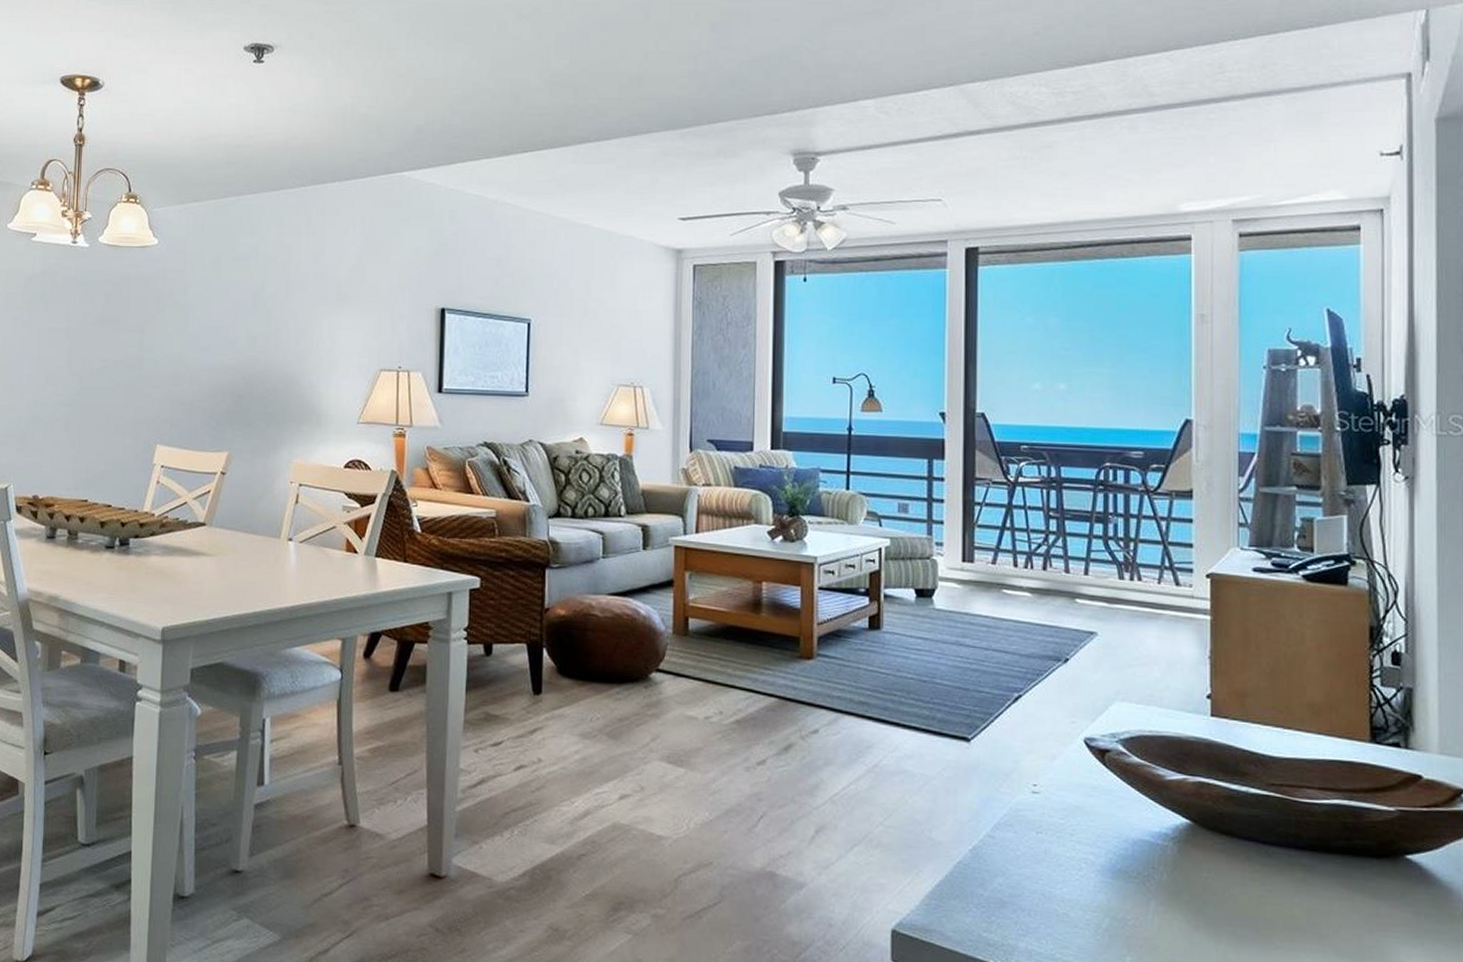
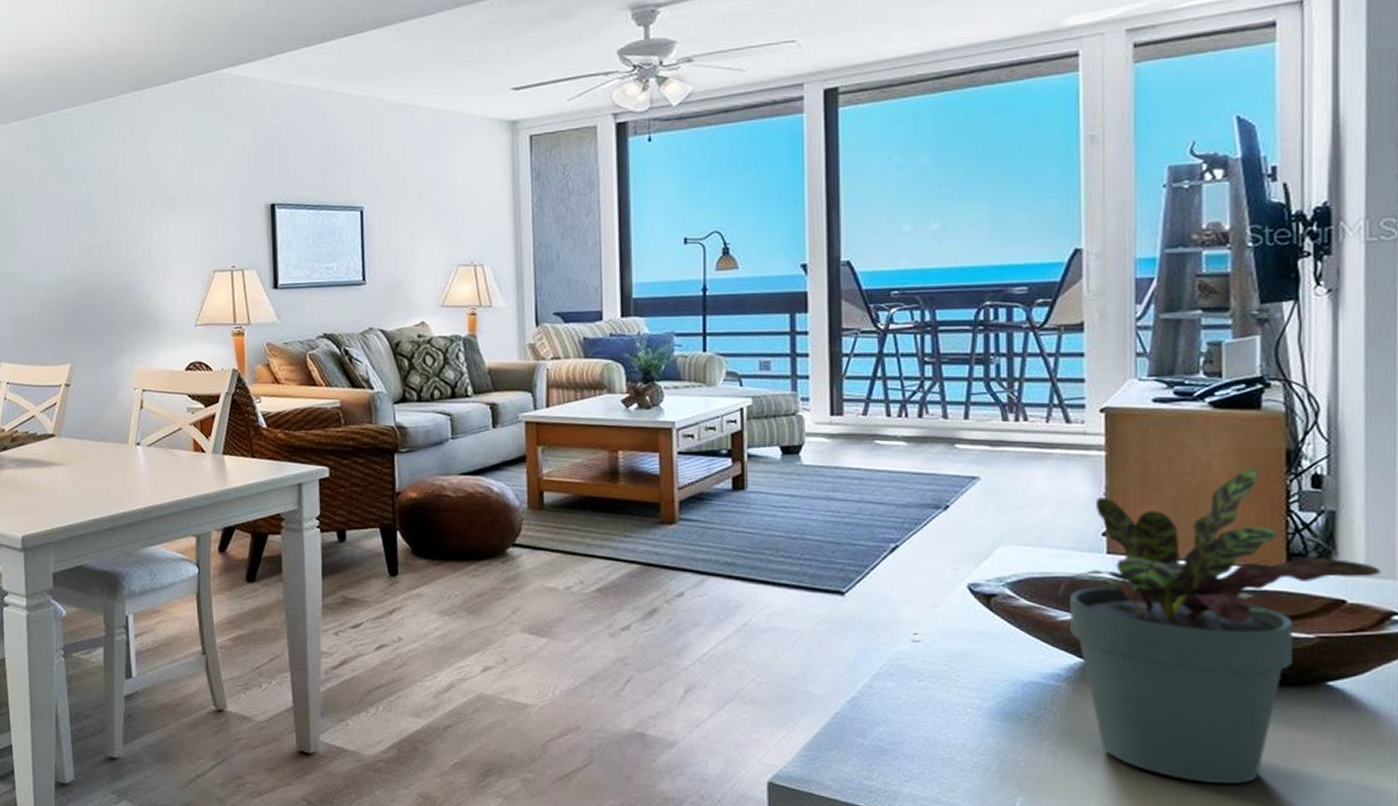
potted plant: none [1167,641,1452,953] -> present [1059,467,1381,784]

